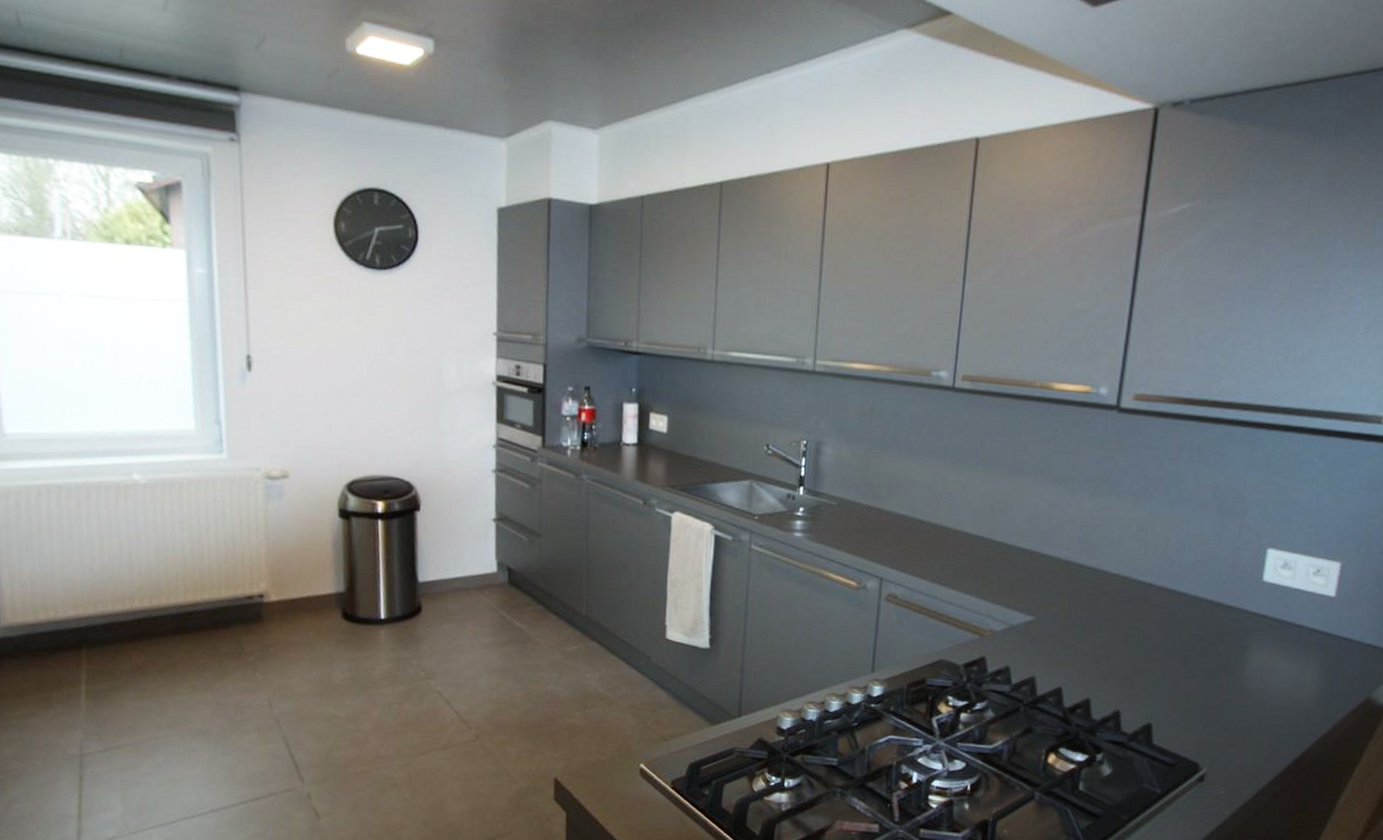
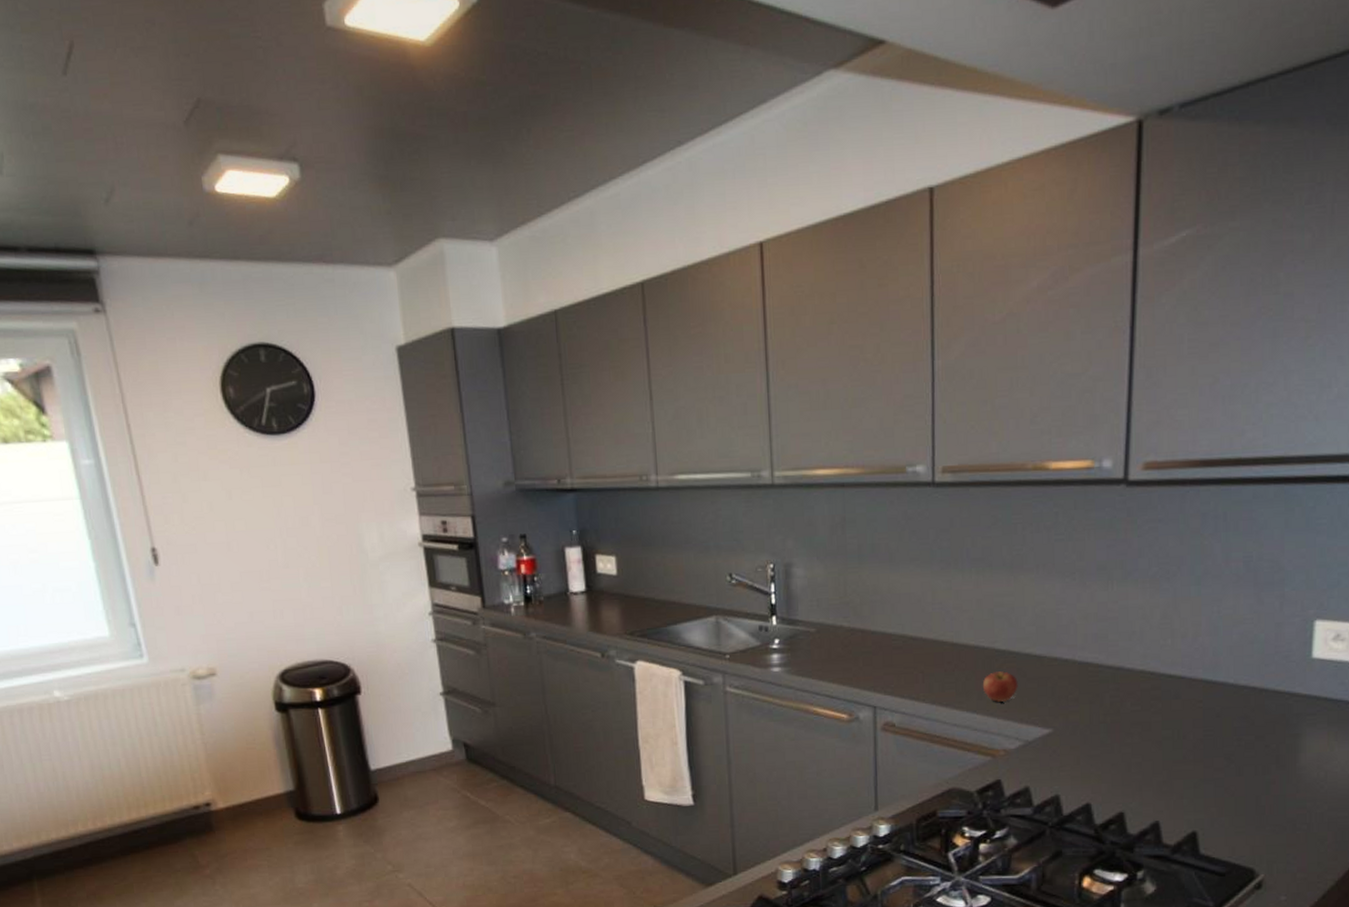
apple: none [977,560,1009,588] -> present [982,671,1018,702]

